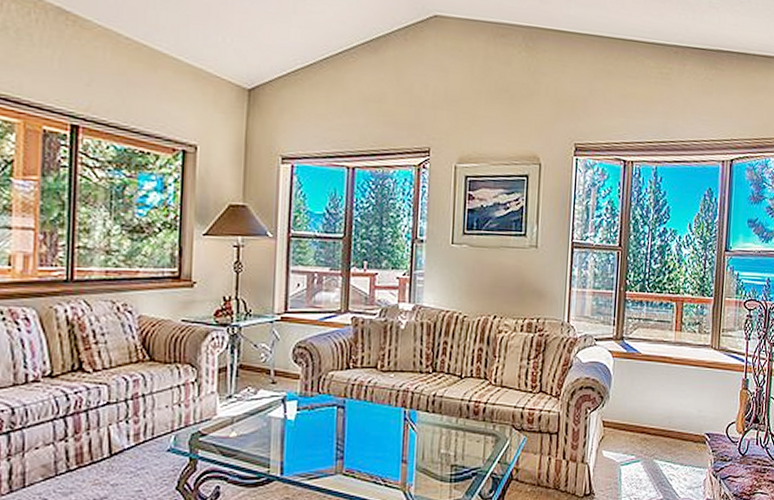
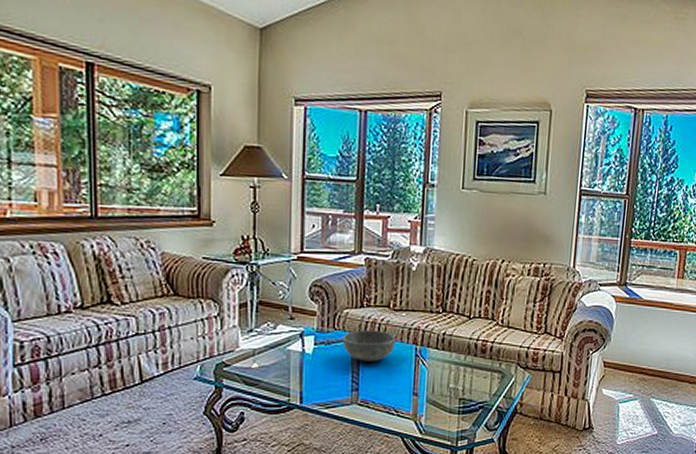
bowl: none [327,393,383,427] -> present [342,330,395,362]

